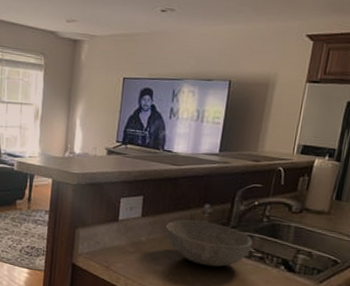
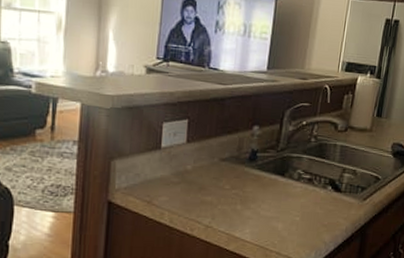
bowl: present [165,219,253,267] -> none [212,143,302,193]

